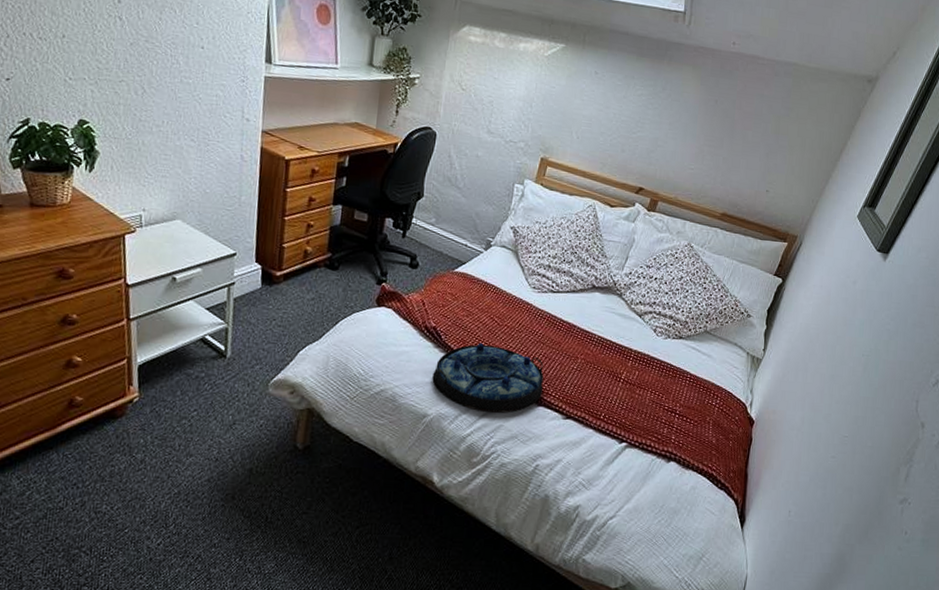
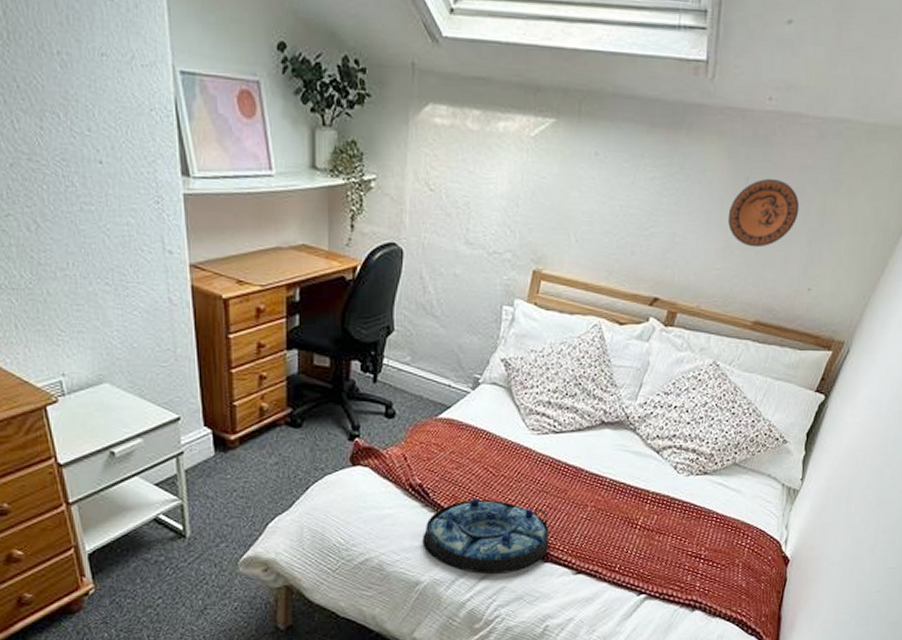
decorative plate: none [700,102,758,155] -> present [727,178,800,248]

